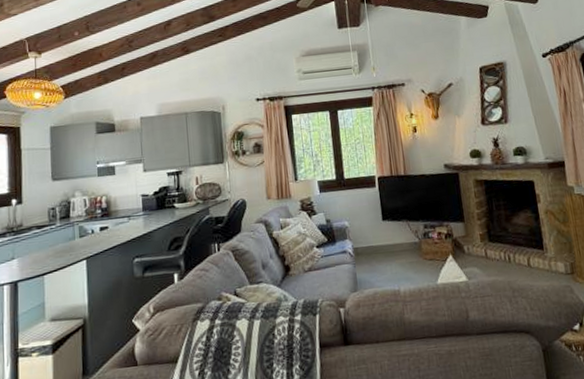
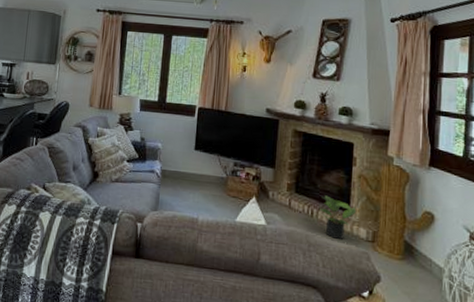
potted plant: none [514,236,551,279] -> present [319,194,357,239]

